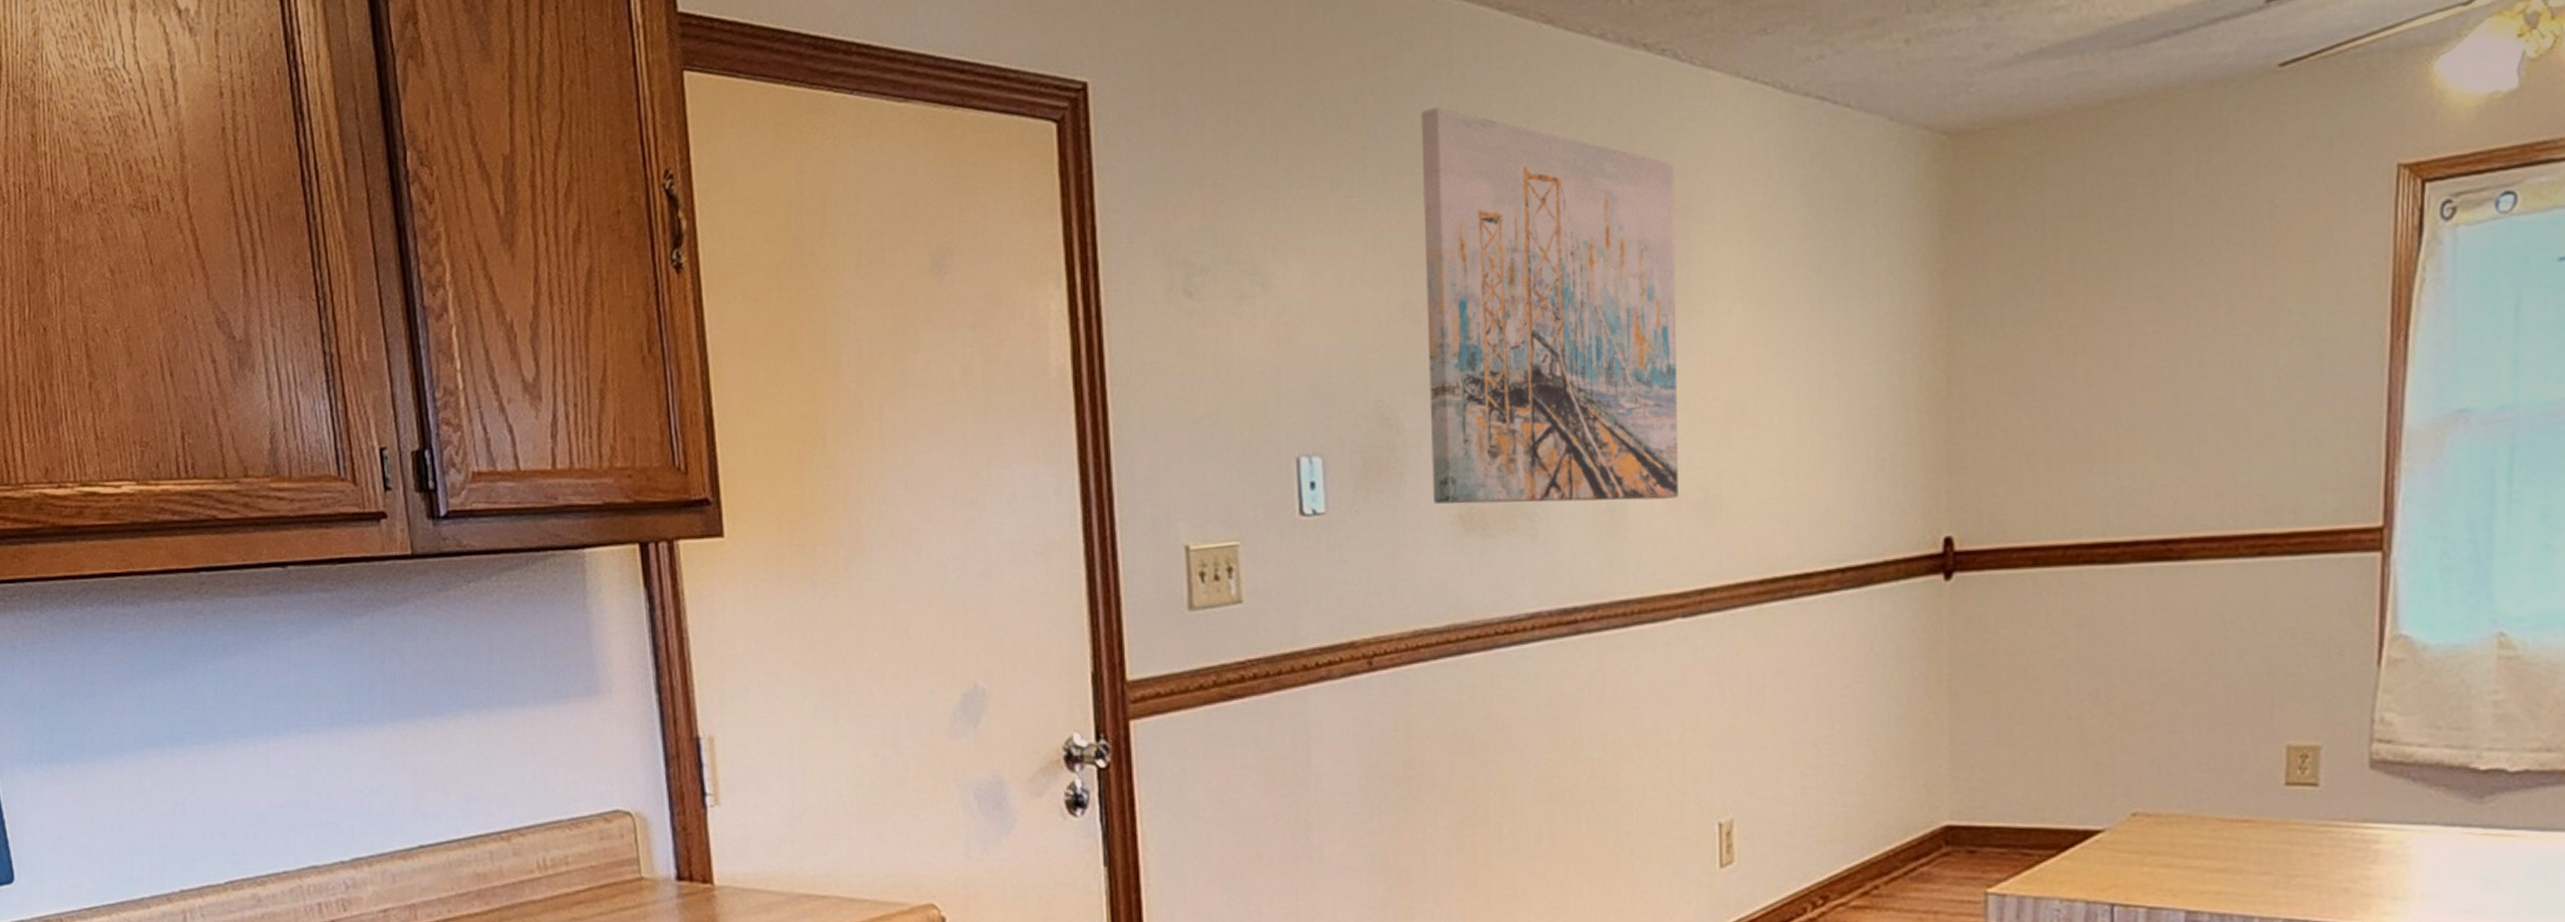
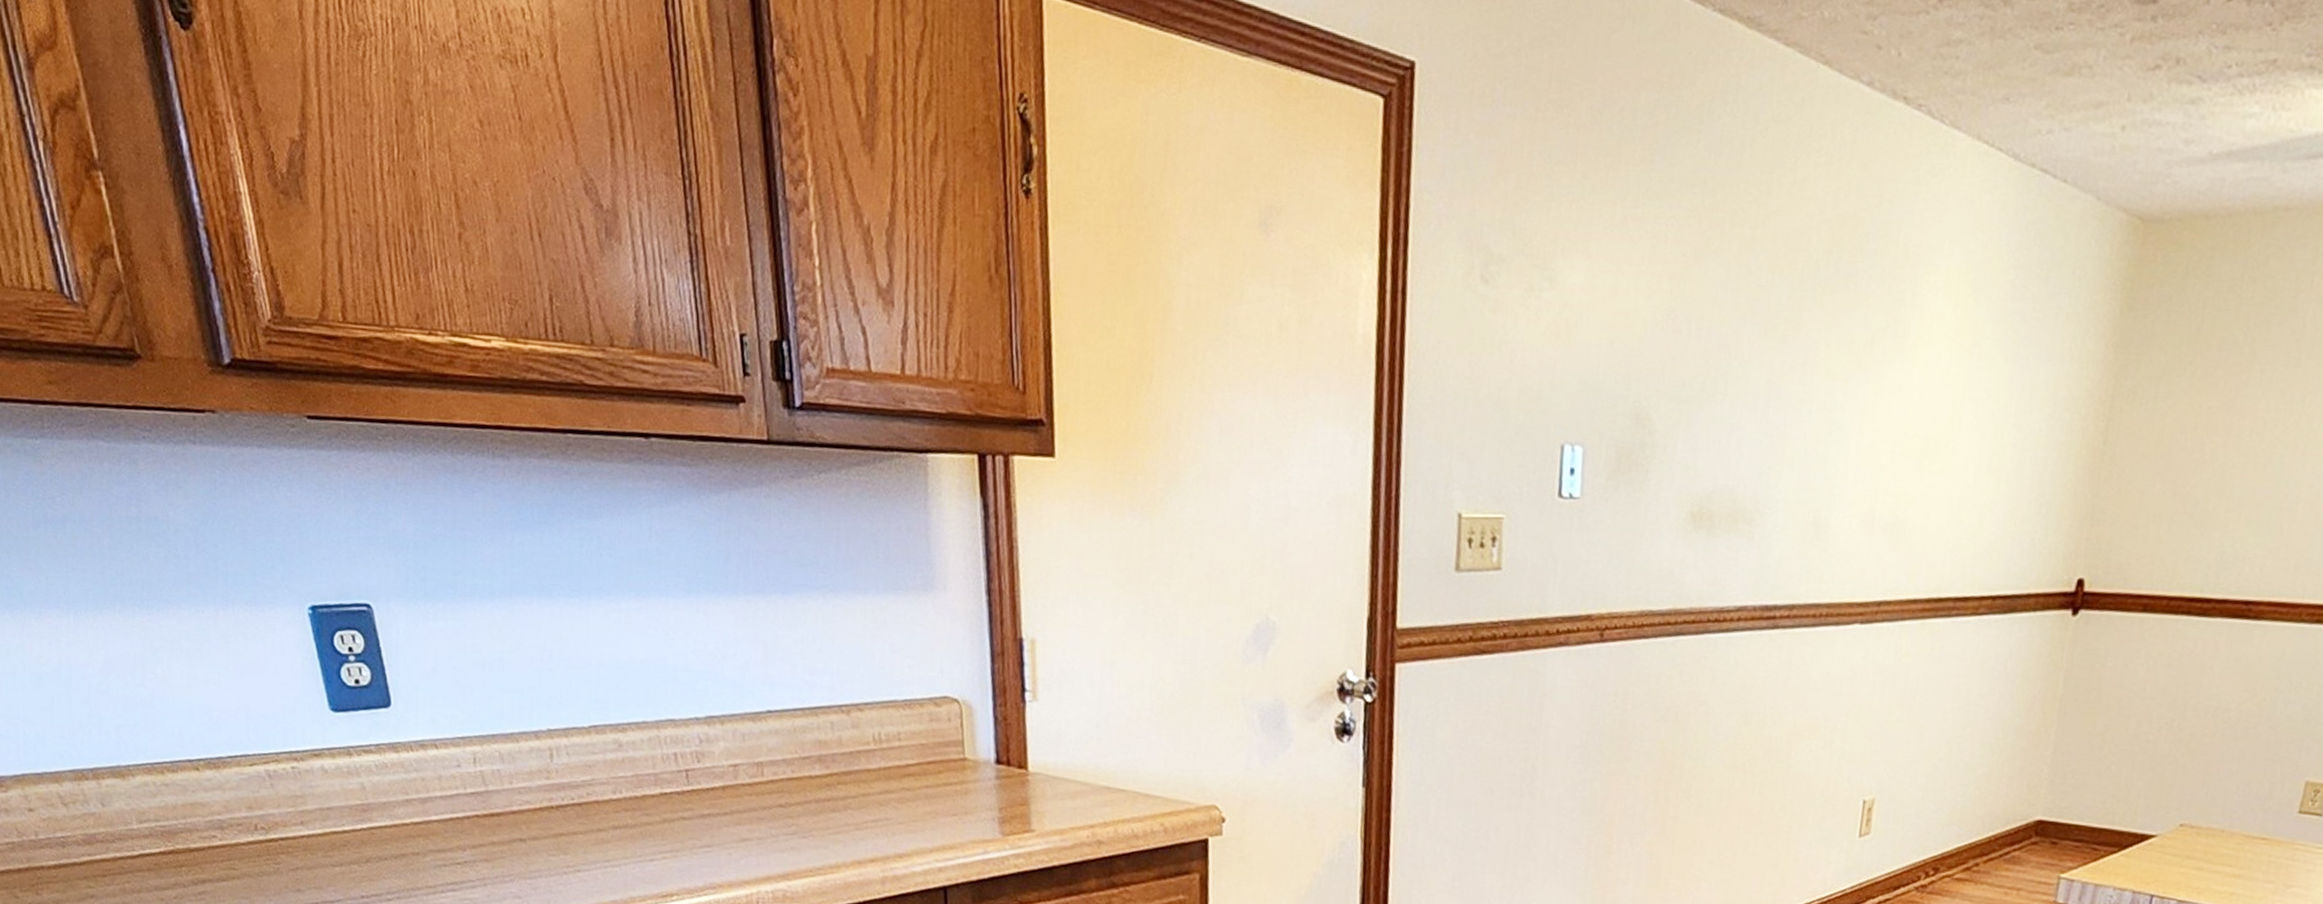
wall art: present [1421,107,1679,504] -> none [1671,131,1914,519]

